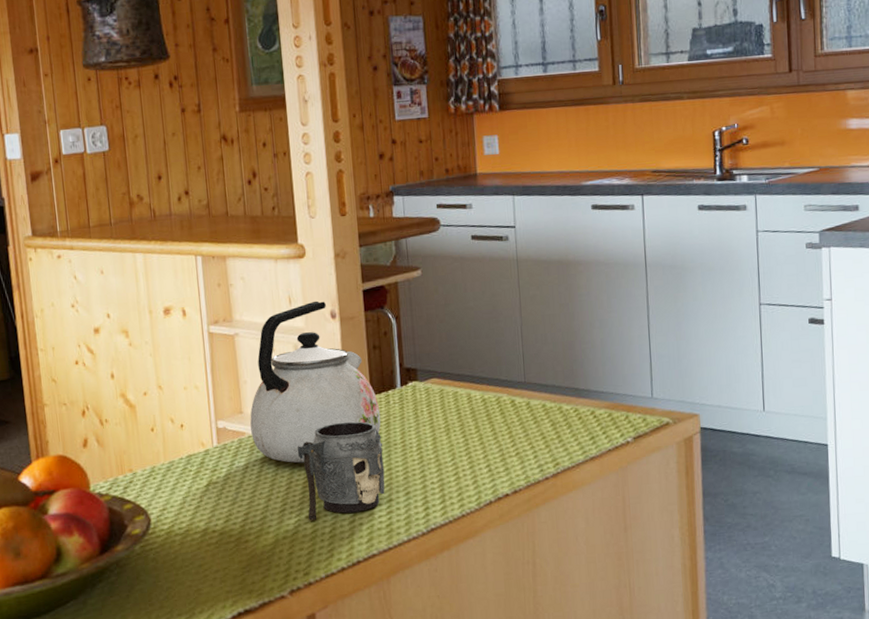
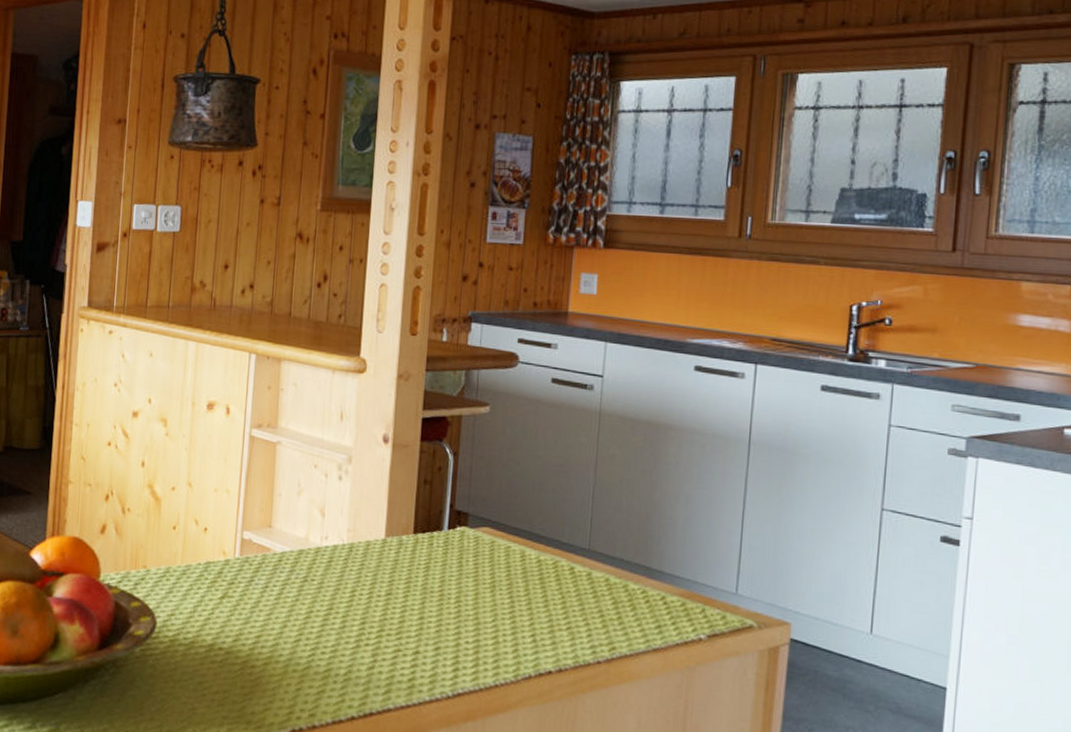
kettle: present [250,301,381,463] -> none [277,421,421,593]
mug: present [297,421,385,521] -> none [323,556,418,659]

